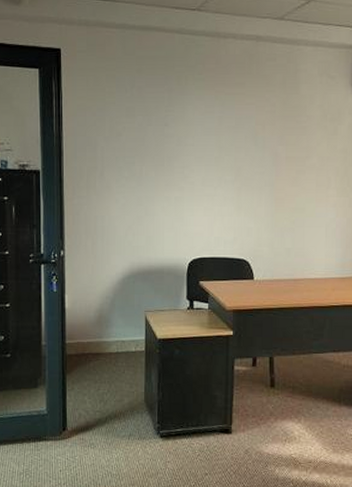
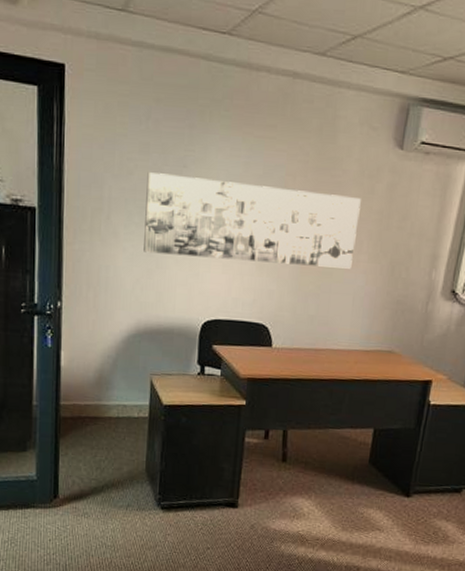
wall art: none [134,132,326,204] -> present [144,172,361,269]

